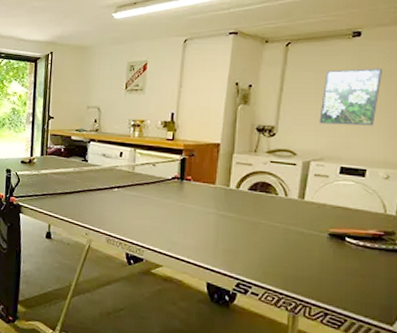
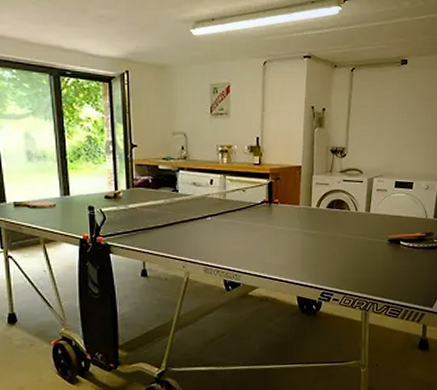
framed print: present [319,68,382,126] -> none [379,94,422,144]

